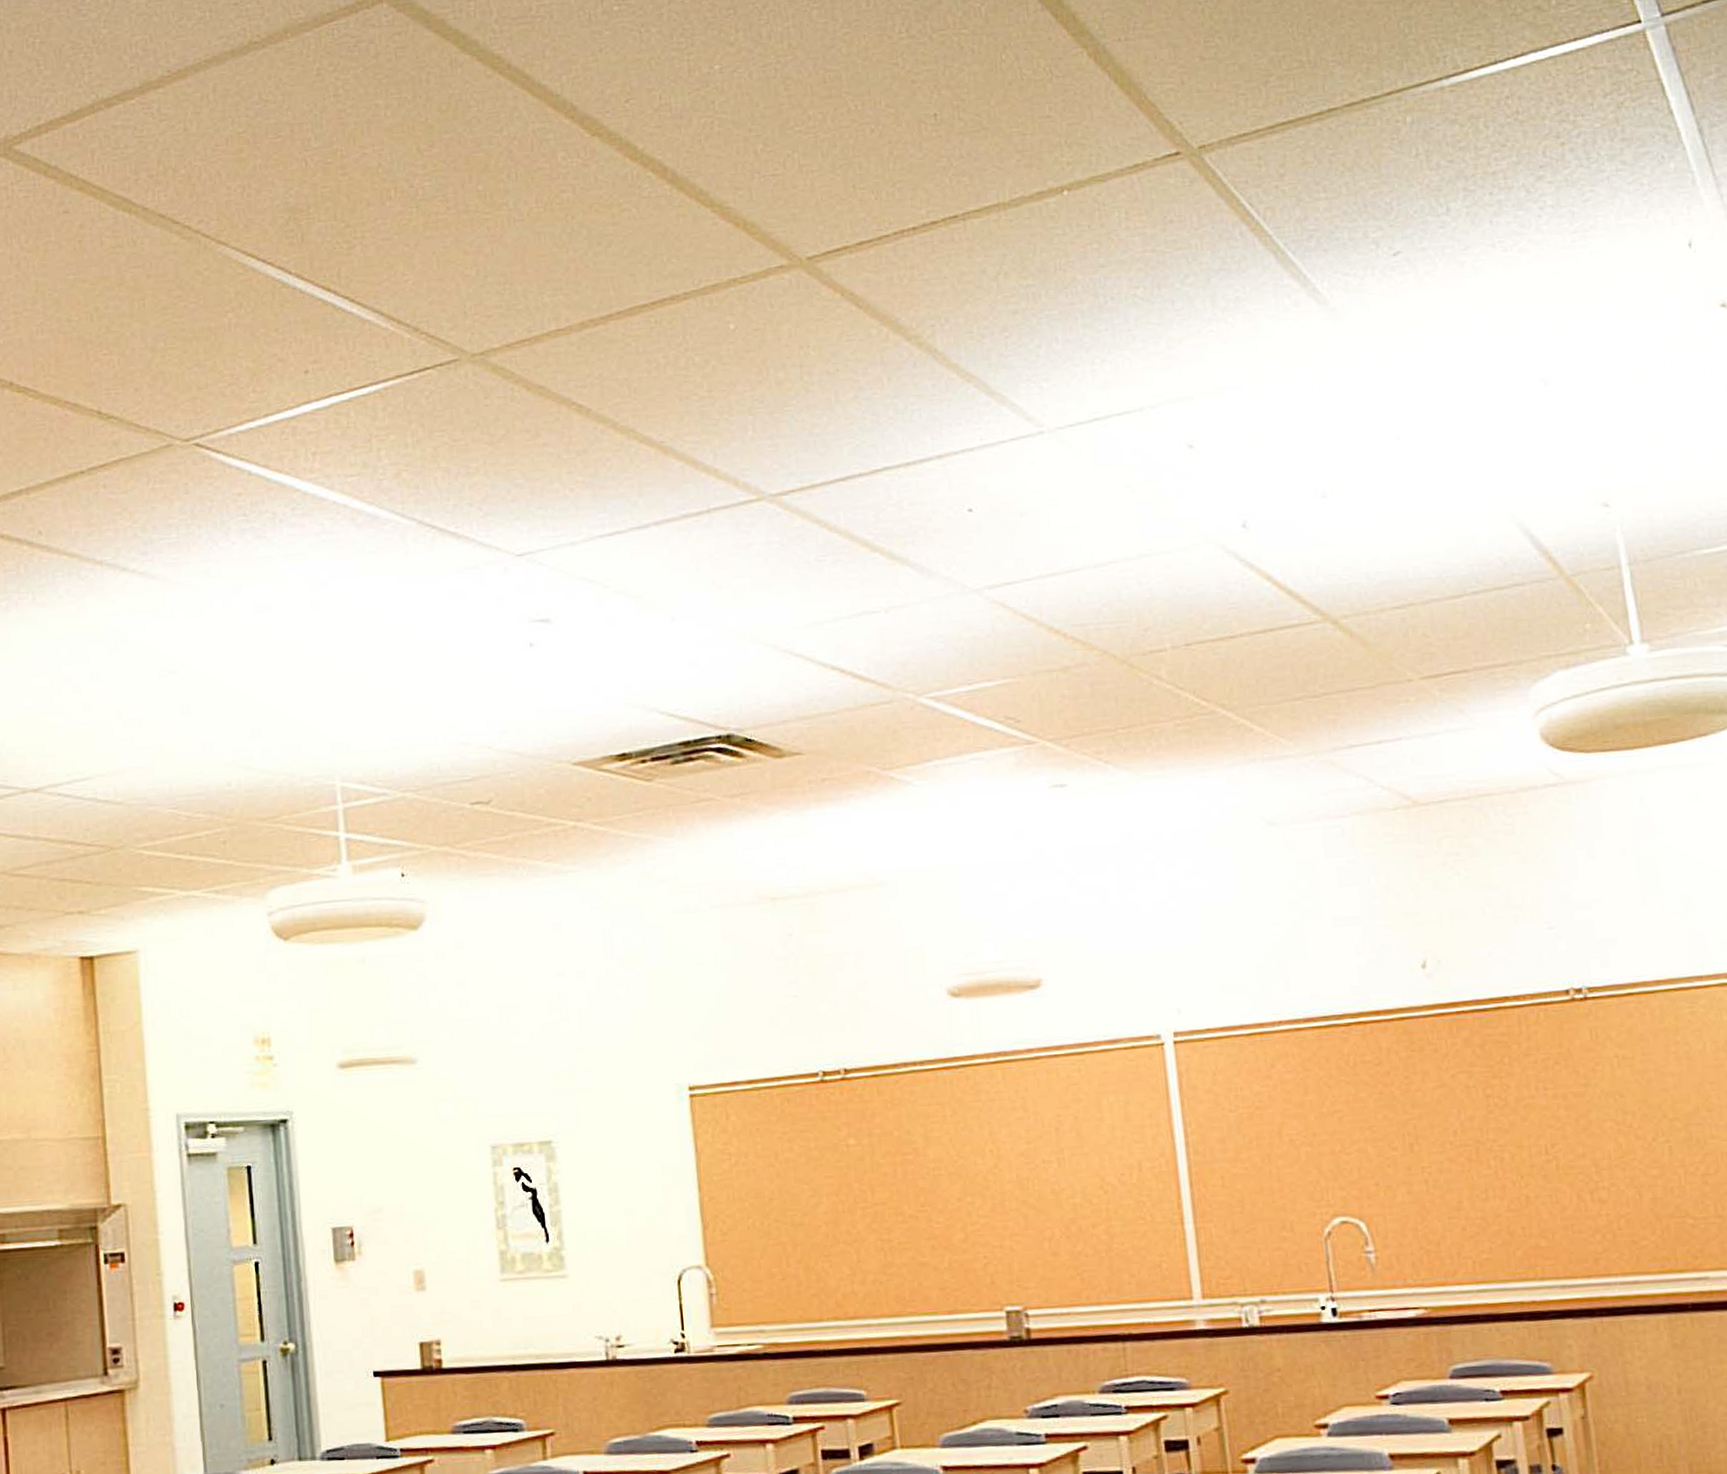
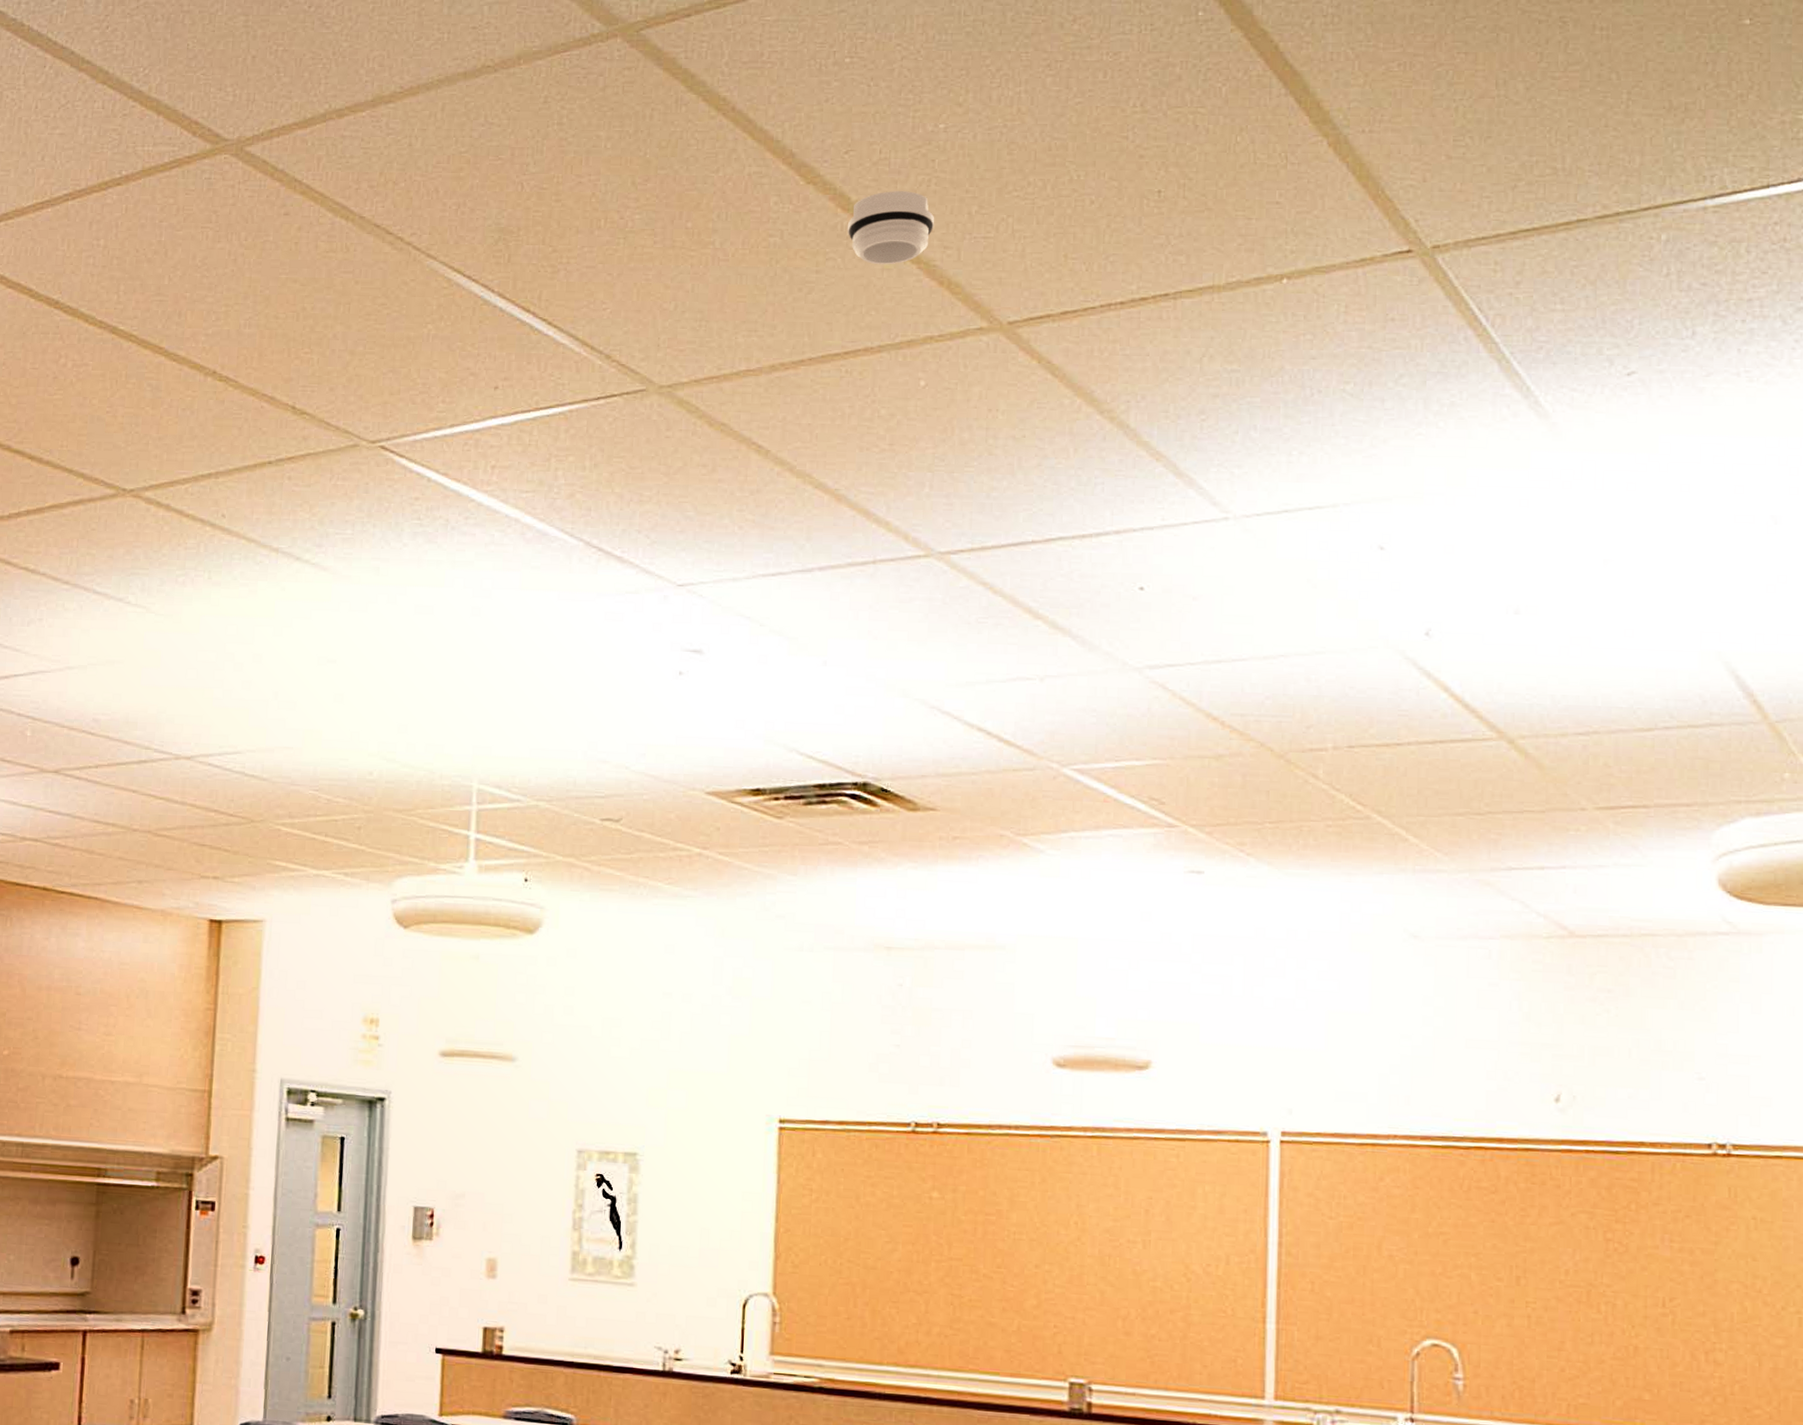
smoke detector: none [637,135,723,212] -> present [847,191,935,265]

